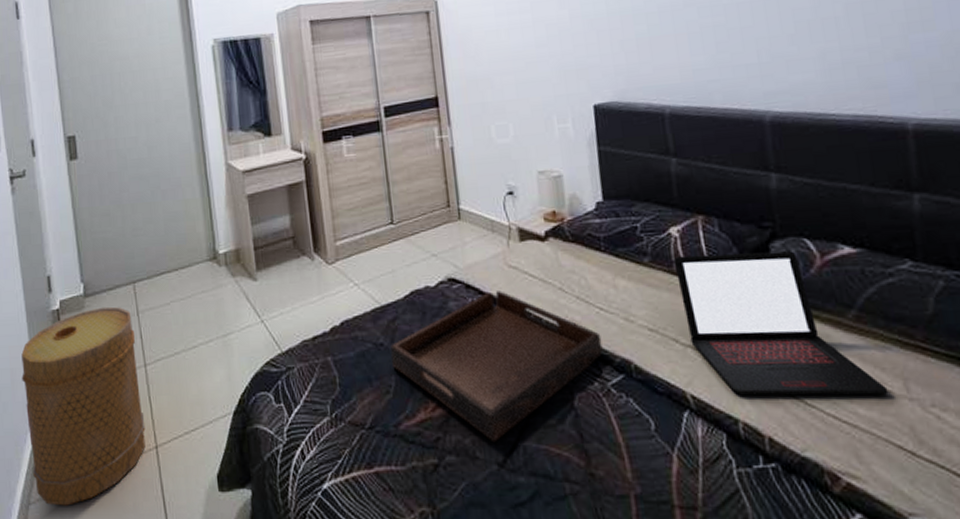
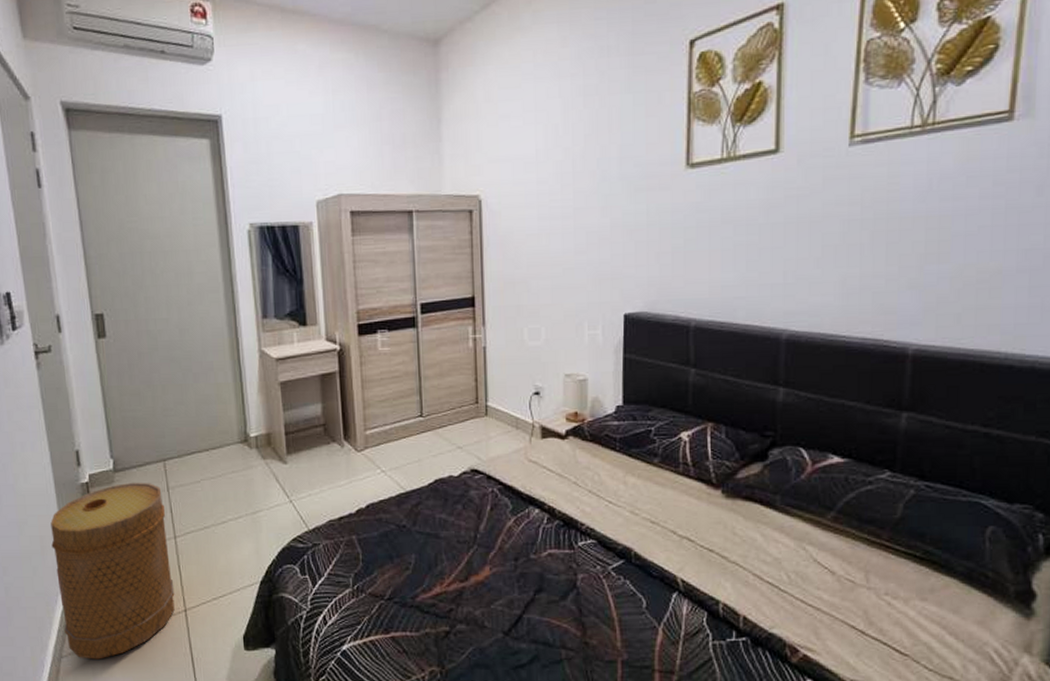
serving tray: present [390,291,603,443] -> none [412,482,608,614]
laptop: present [673,251,889,396] -> none [681,458,851,584]

